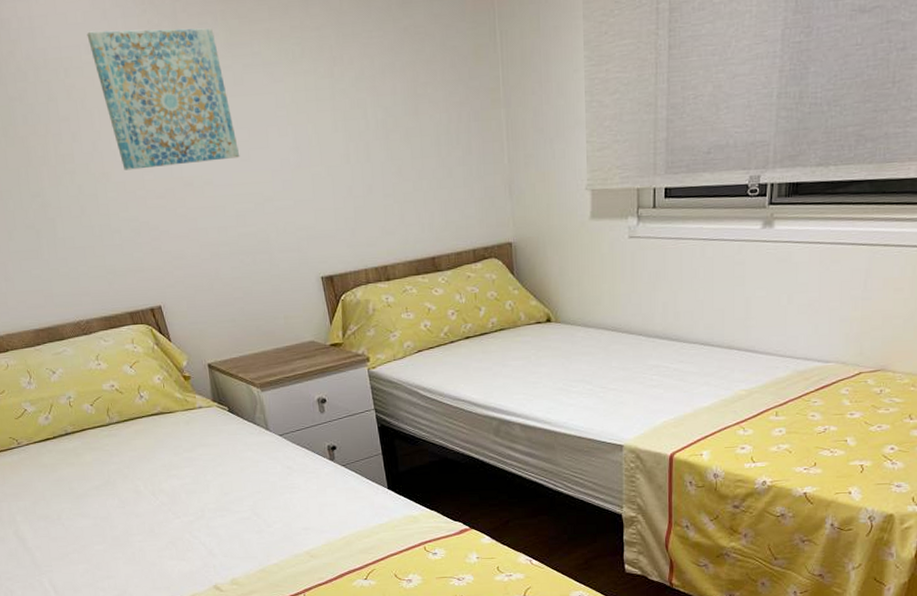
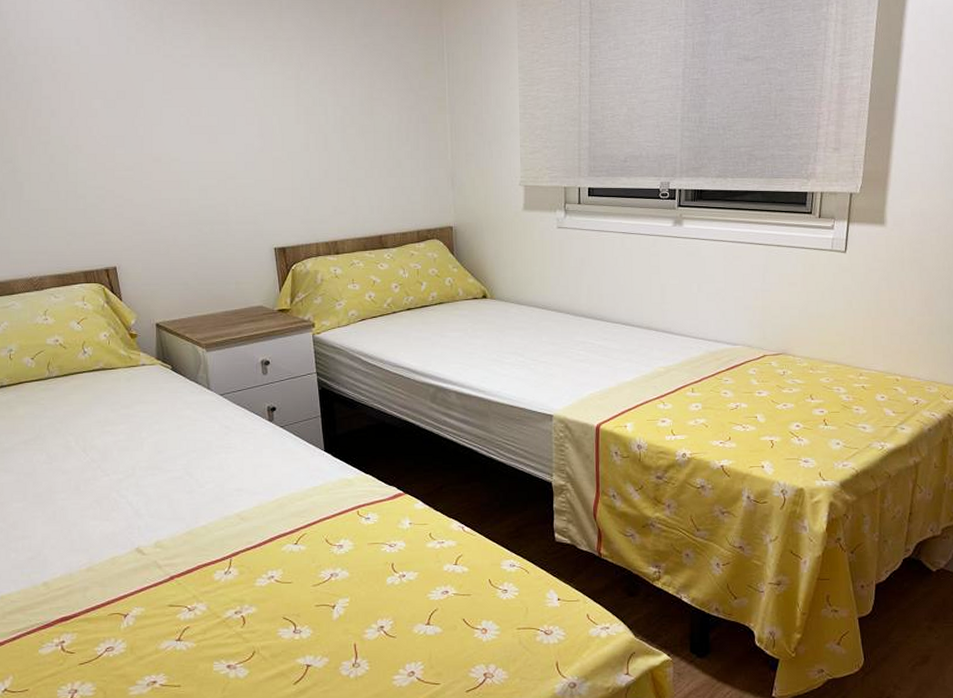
wall art: present [87,28,240,170] -> none [78,27,208,145]

